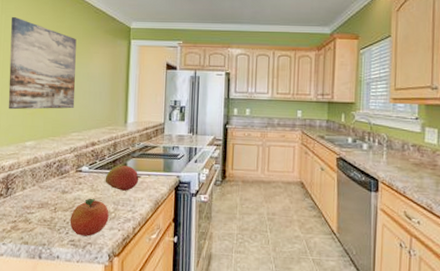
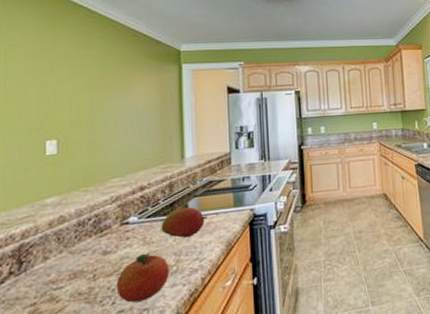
wall art: present [8,16,77,110] -> none [15,45,114,161]

